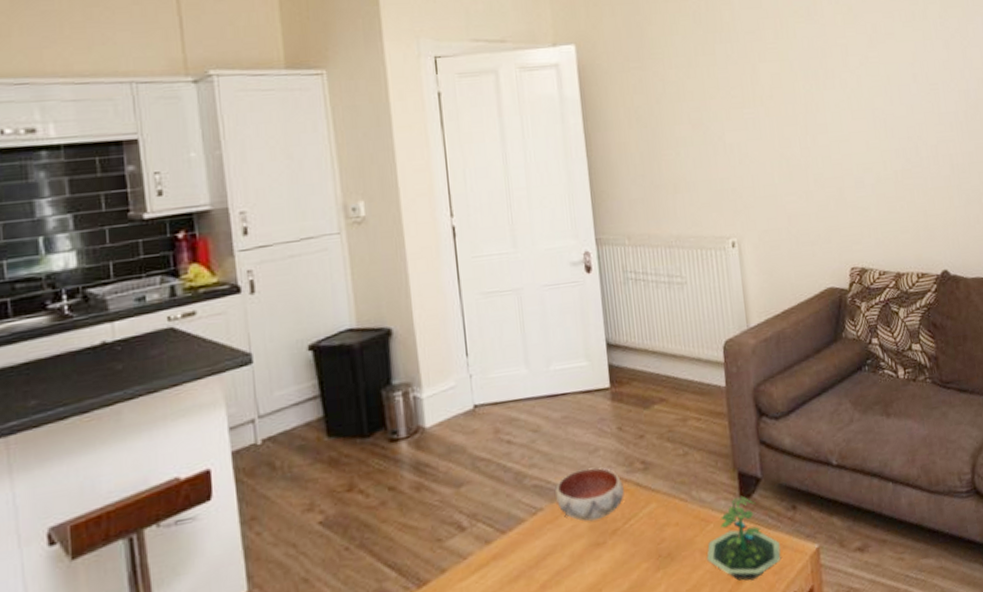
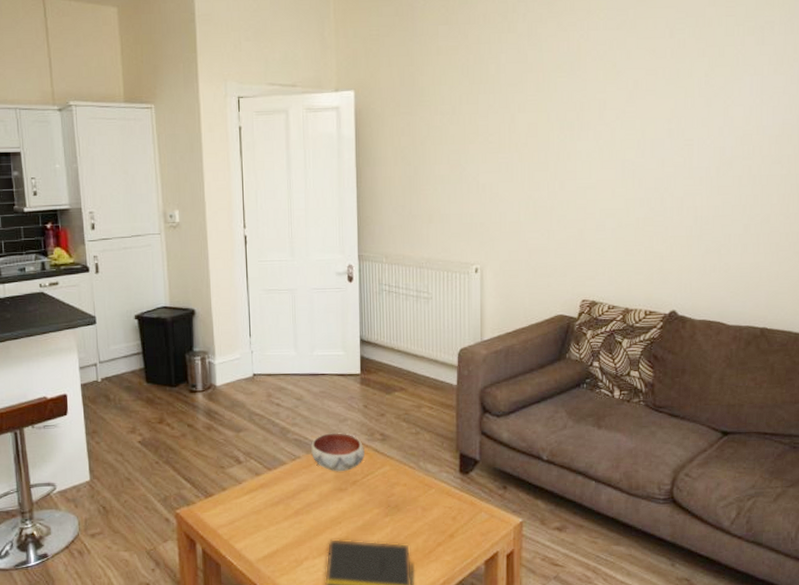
terrarium: present [706,496,782,581] -> none [427,472,489,537]

